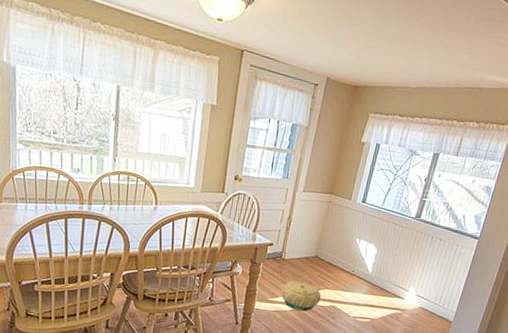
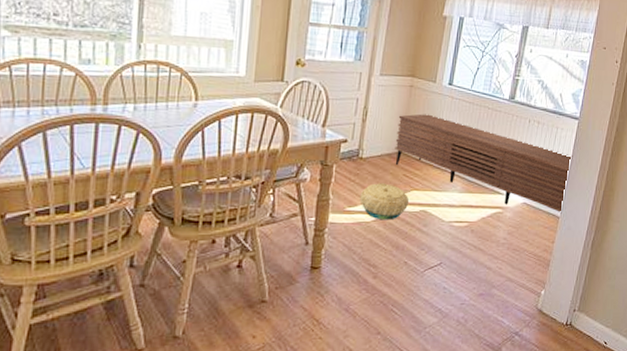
sideboard: none [312,225,470,319] -> present [395,114,573,214]

